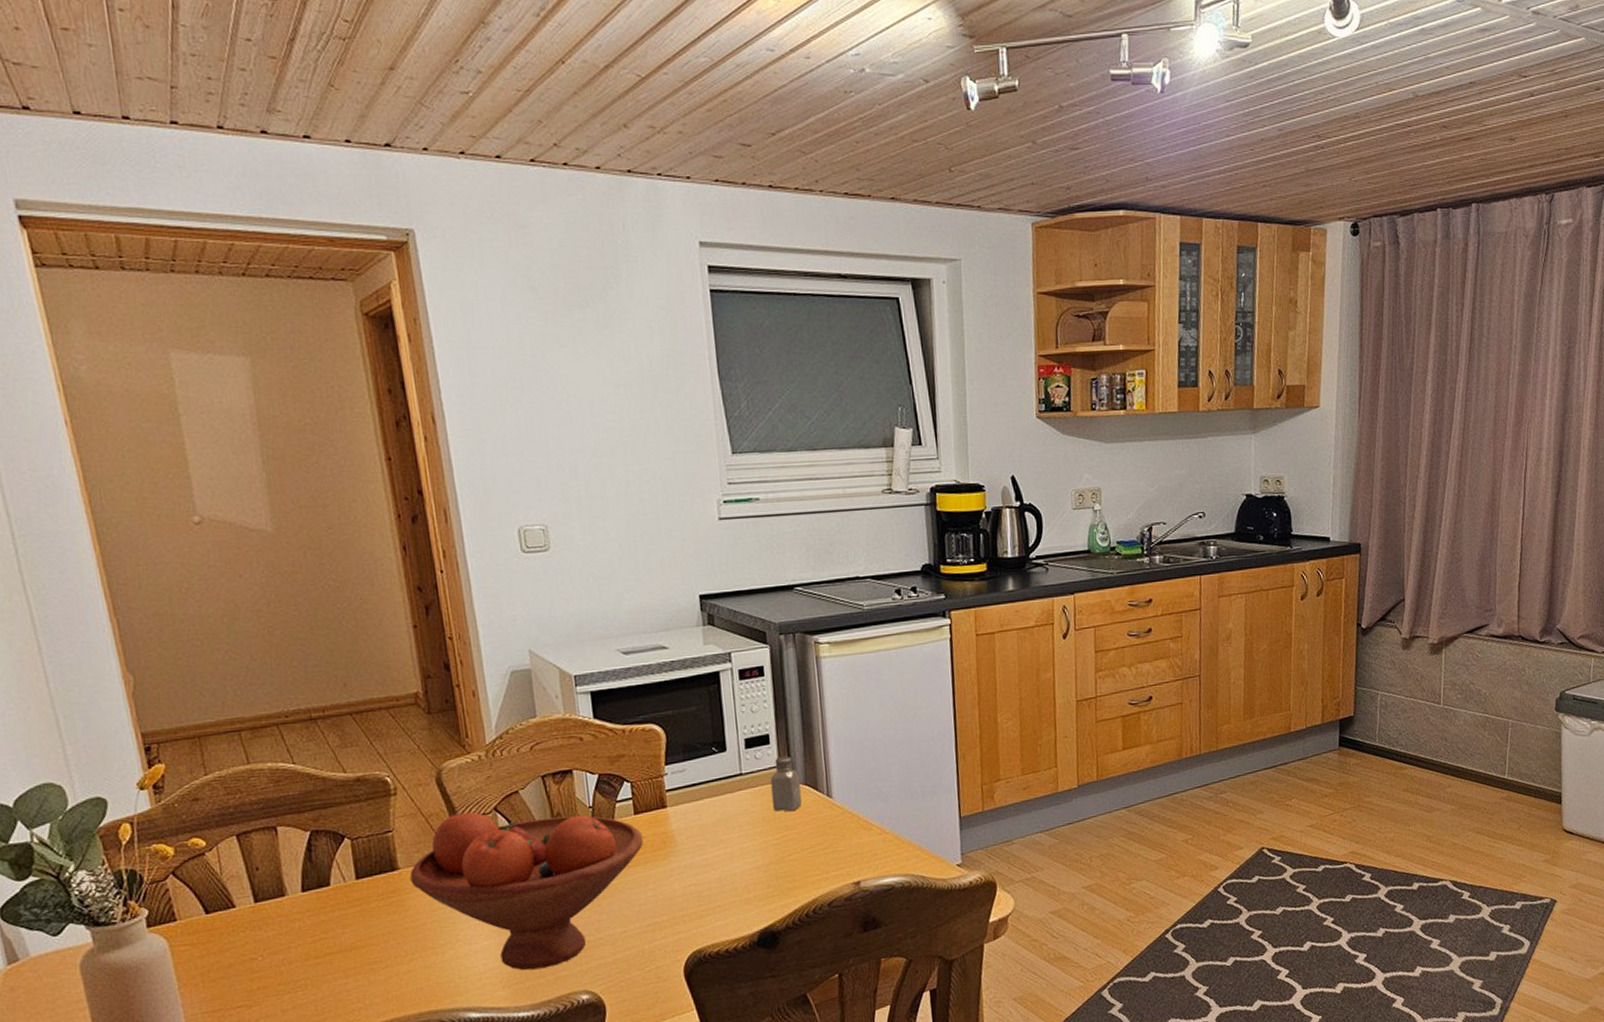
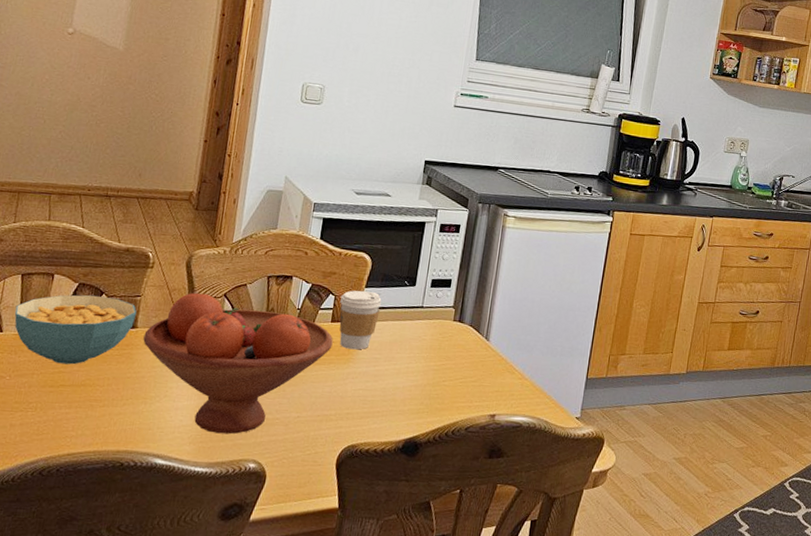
cereal bowl: none [241,839,394,930] -> present [14,294,137,365]
coffee cup: none [638,769,691,842] -> present [339,290,382,350]
saltshaker: present [770,755,802,812] -> none [441,299,468,346]

